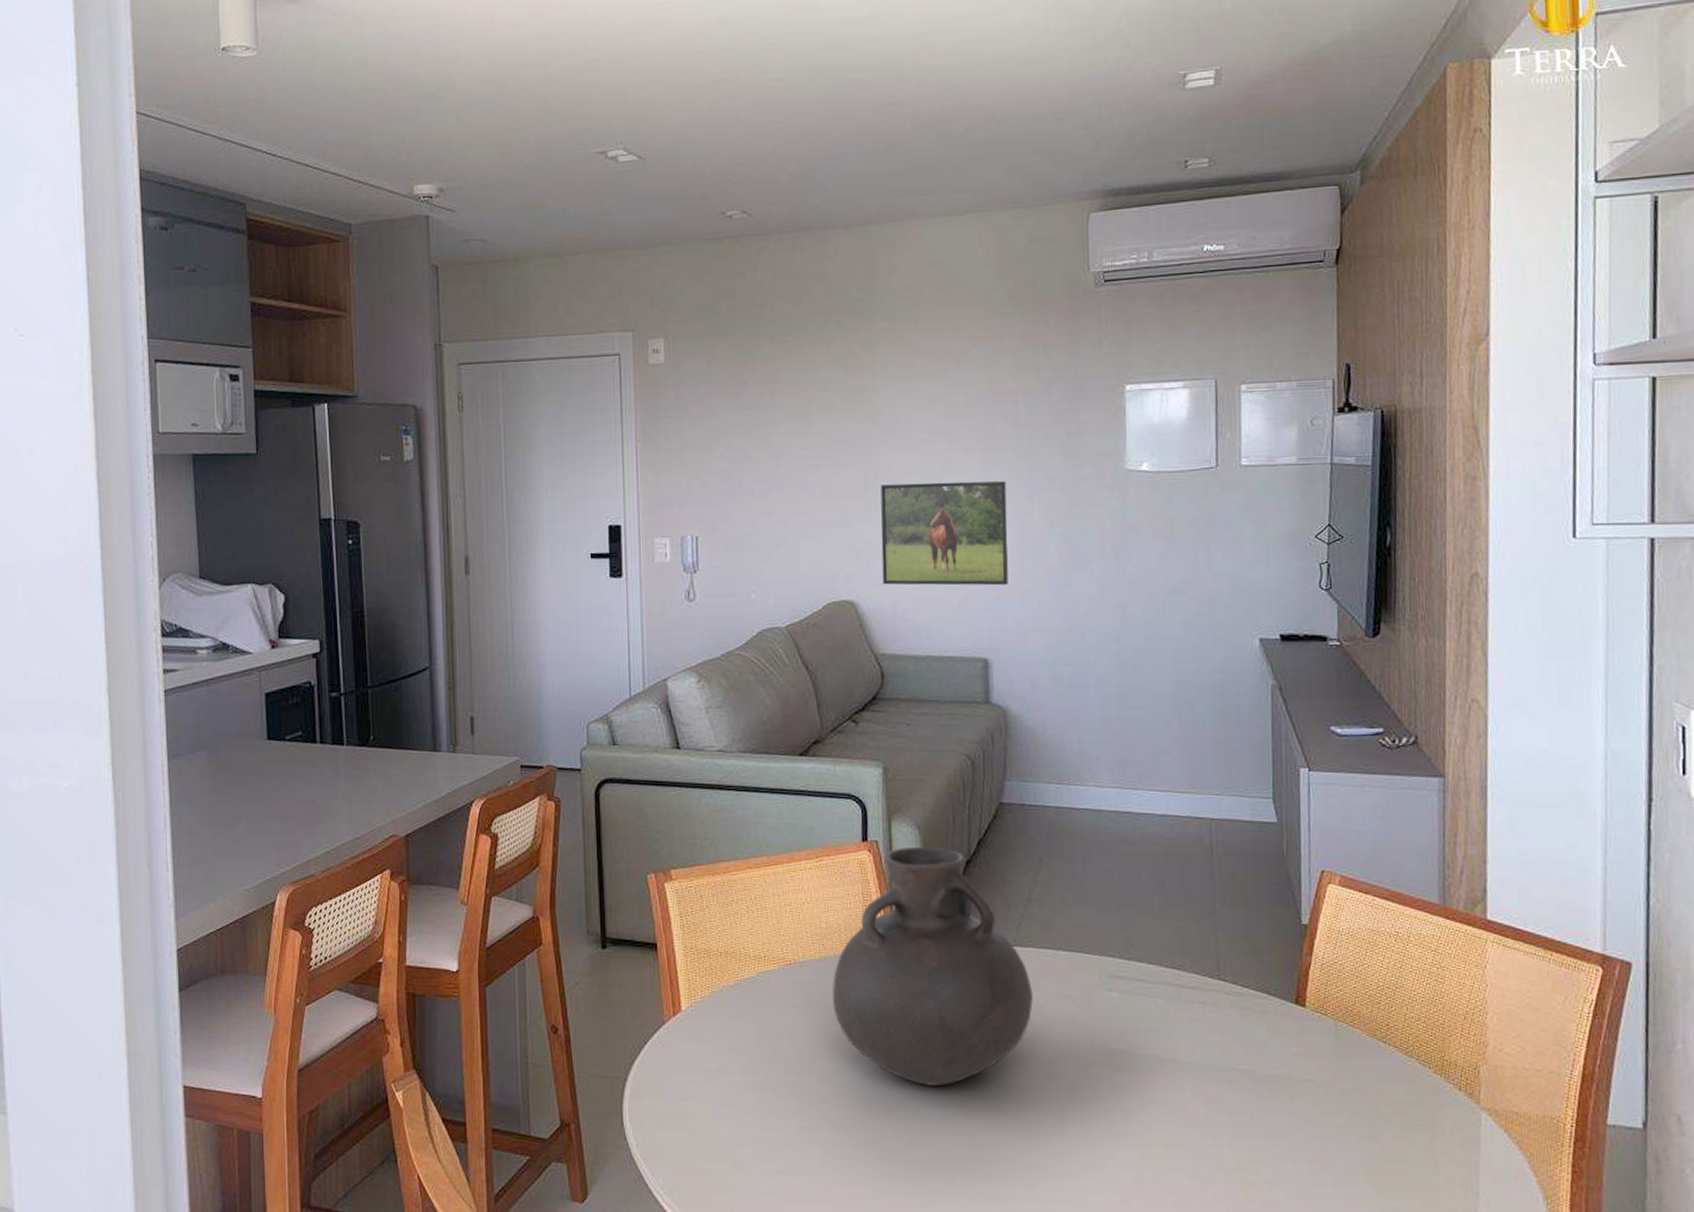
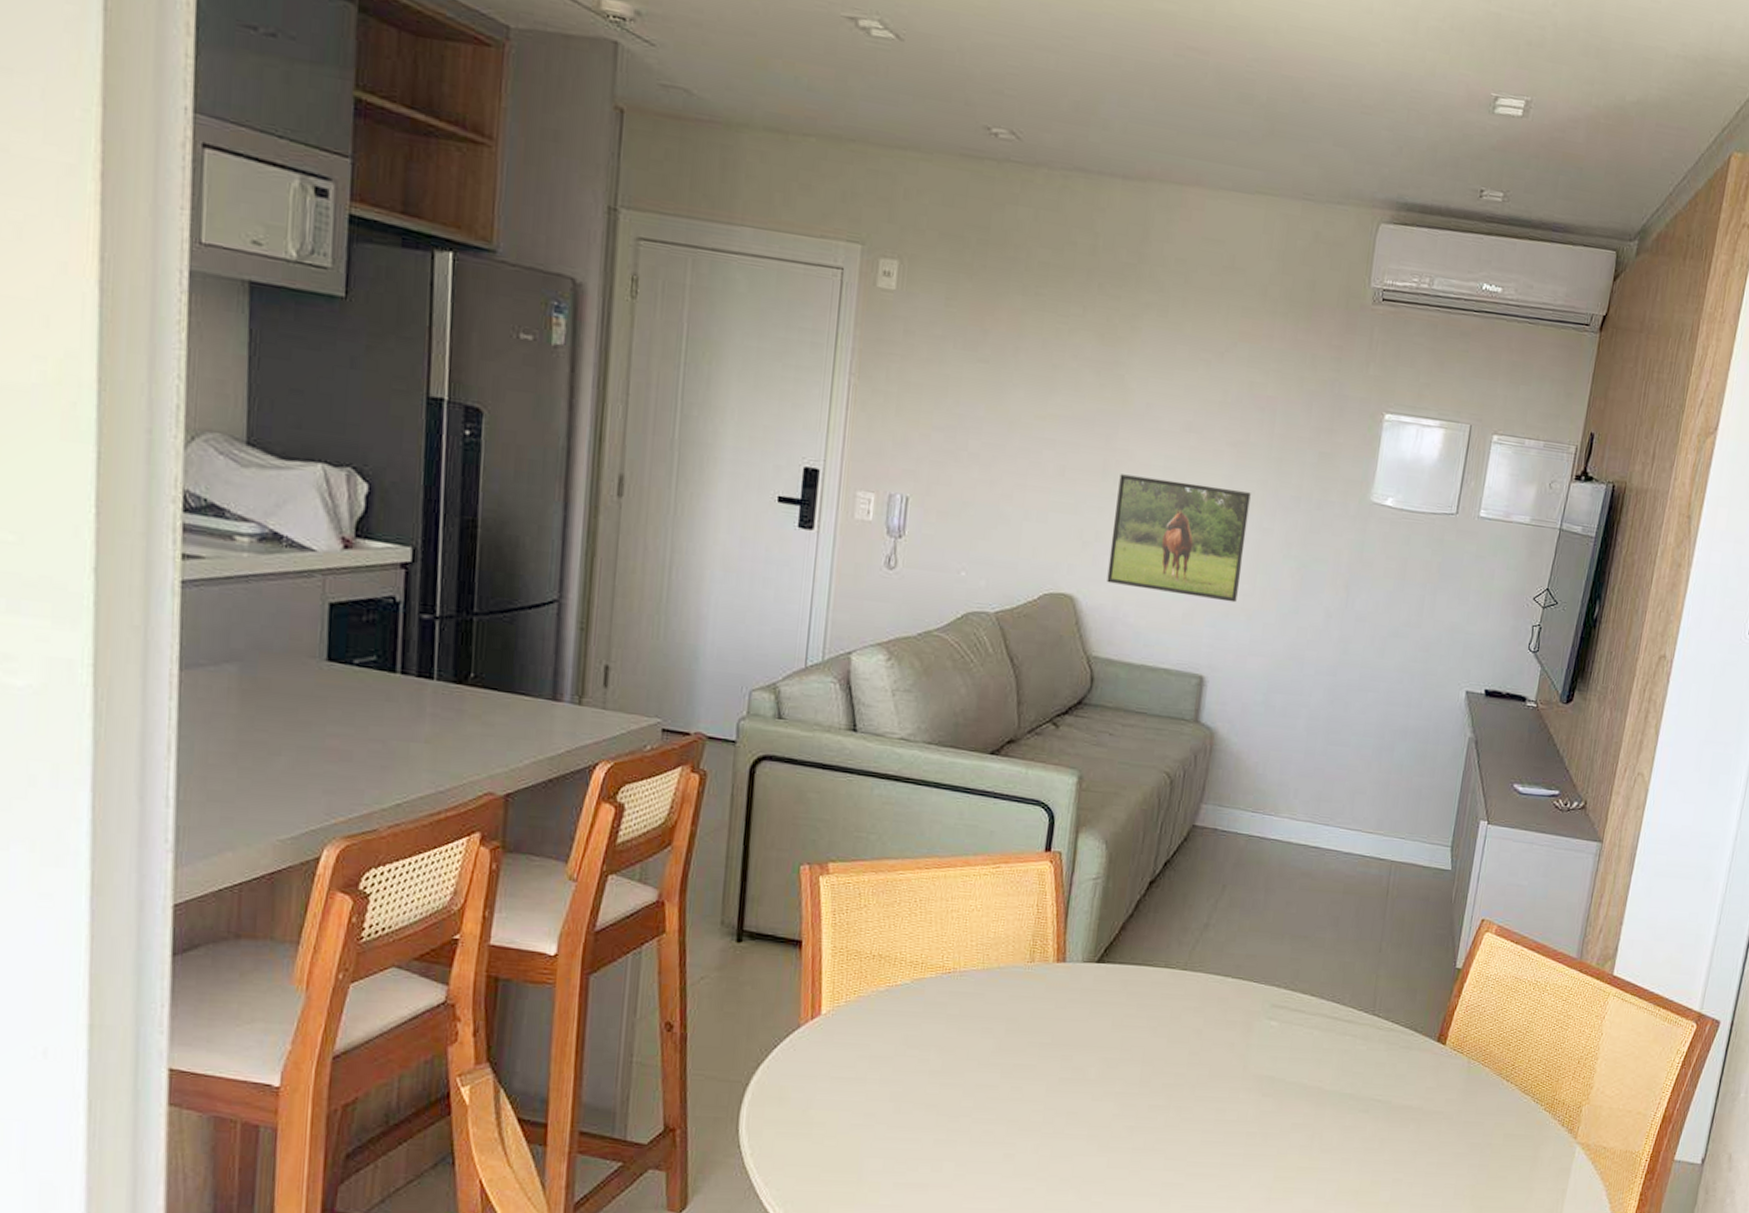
vase: present [832,848,1033,1086] -> none [989,861,1196,1104]

